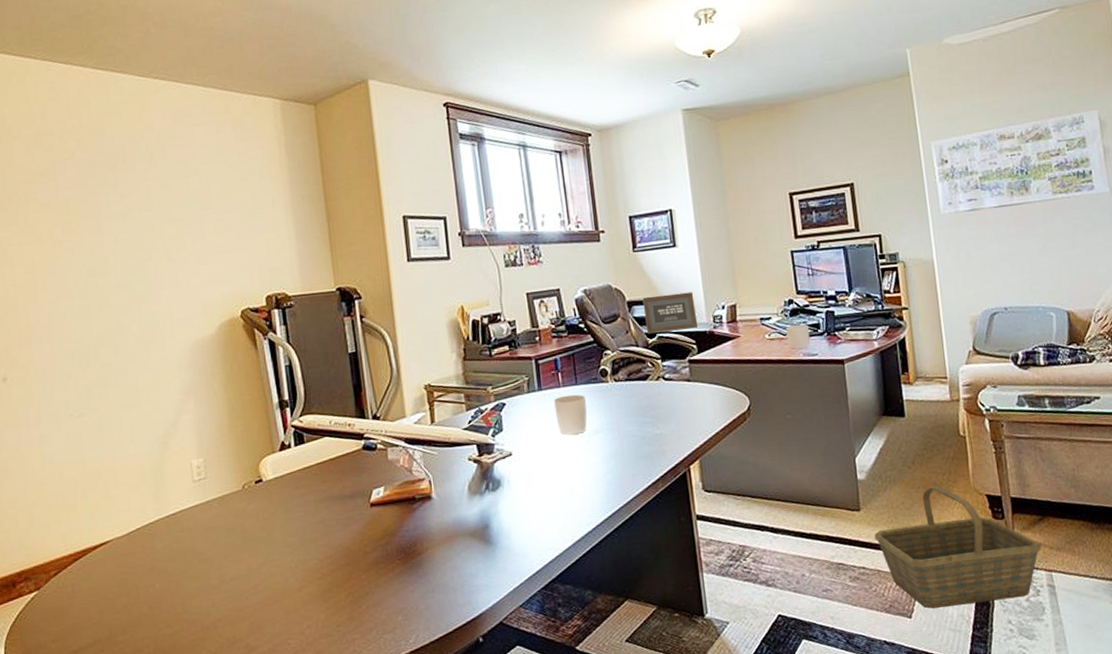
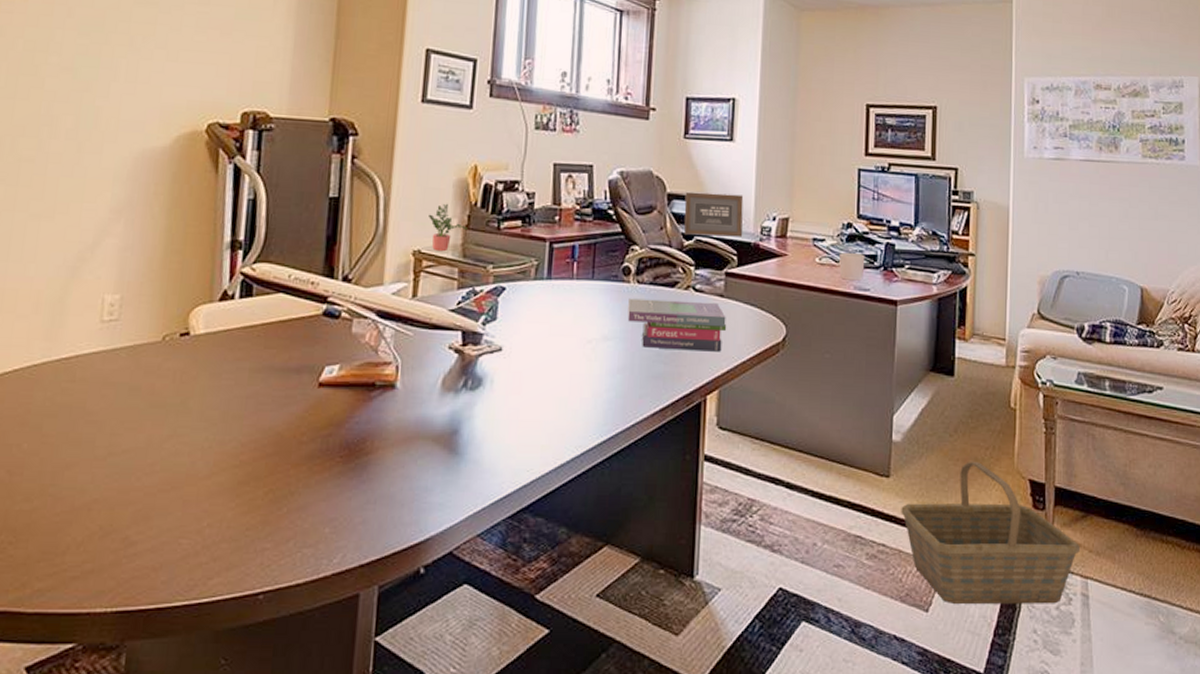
potted plant: none [431,341,465,383] -> present [429,203,467,252]
mug: present [553,394,588,435] -> none [561,290,600,338]
books: none [610,387,698,434] -> present [627,298,727,352]

